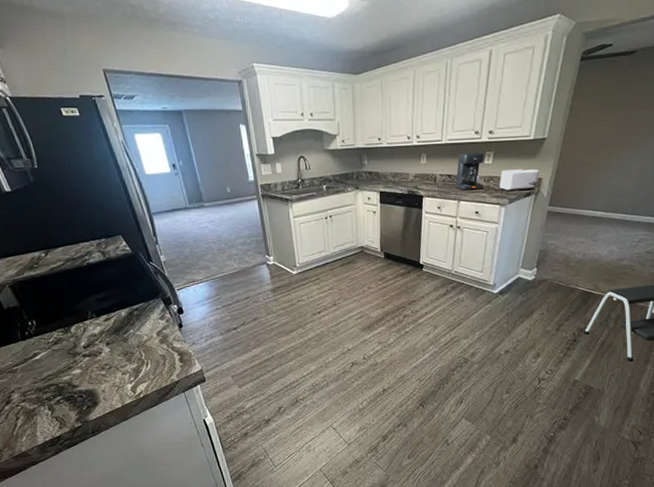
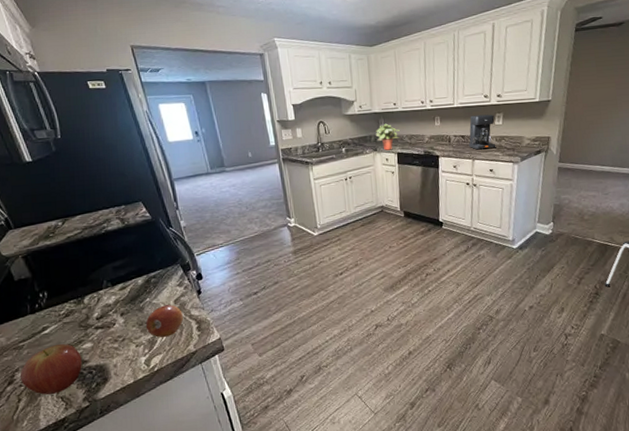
fruit: none [16,369,73,415] -> present [21,343,82,395]
fruit: none [130,336,167,367] -> present [145,304,184,338]
potted plant: none [358,160,383,189] -> present [375,123,400,151]
toaster: present [499,168,539,192] -> none [510,128,547,150]

